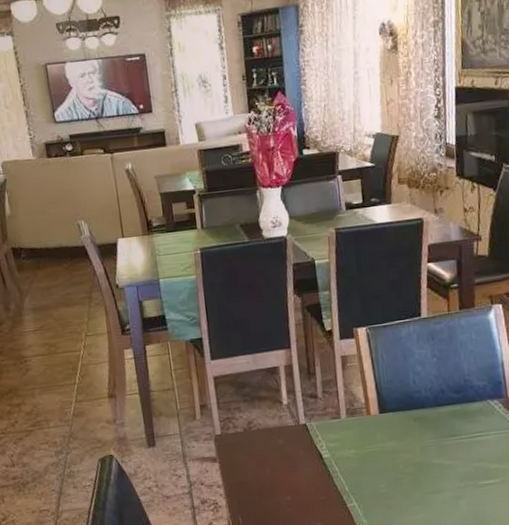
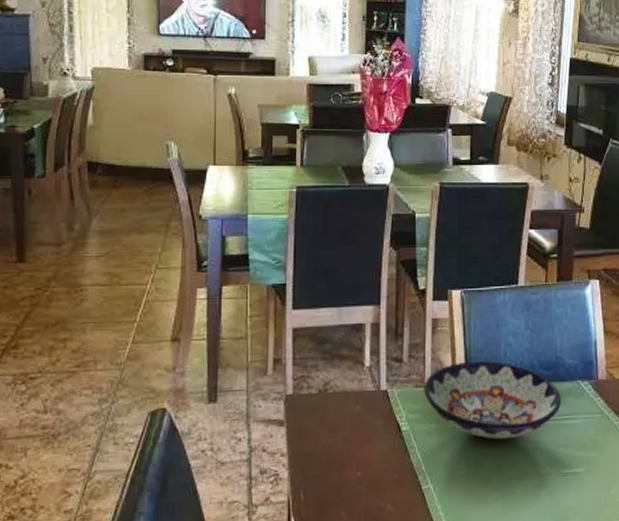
bowl: none [339,389,474,460] -> present [424,360,562,440]

